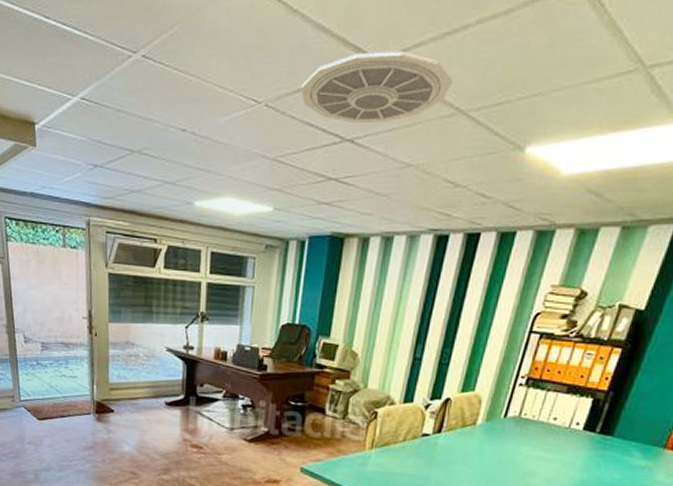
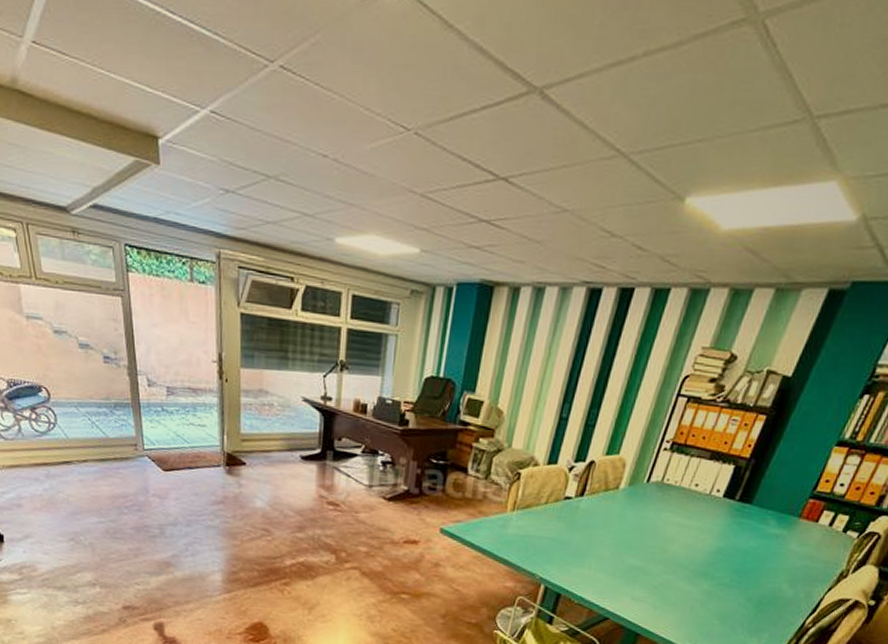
ceiling vent: present [301,51,454,123] -> none [454,80,616,161]

